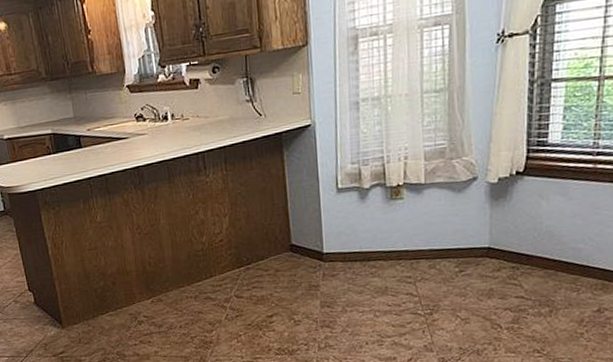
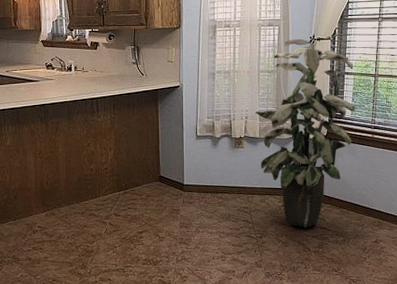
indoor plant: none [418,38,568,299] -> present [255,38,356,228]

